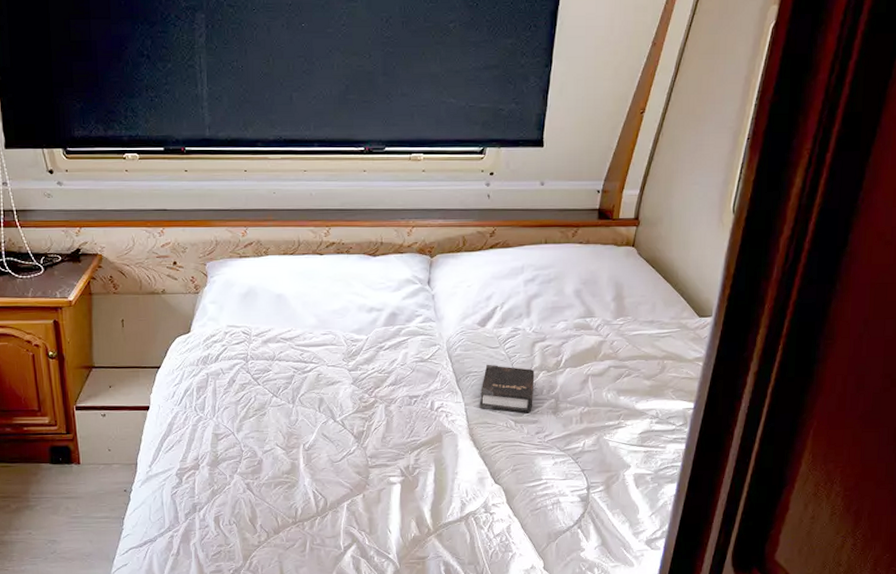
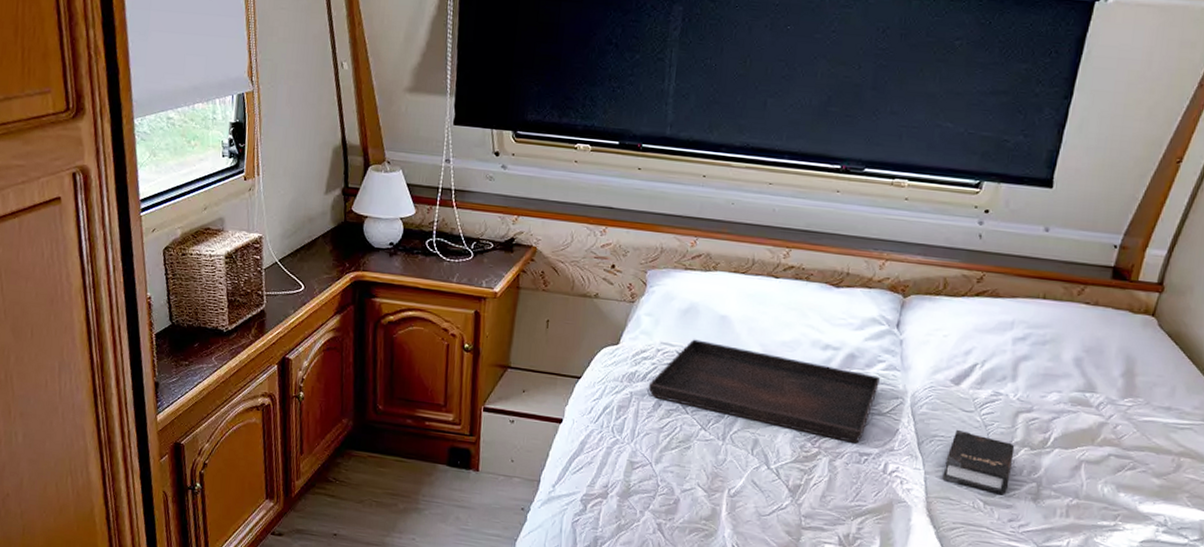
serving tray: none [221,318,419,389] -> present [648,339,880,444]

